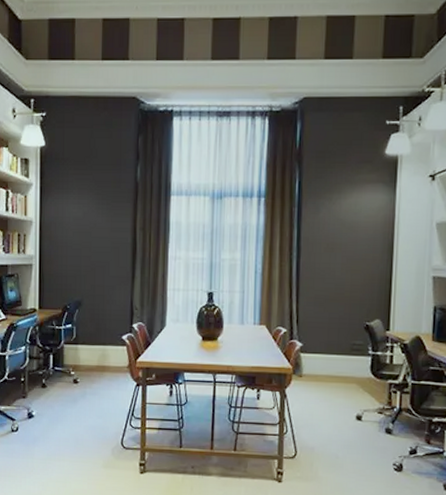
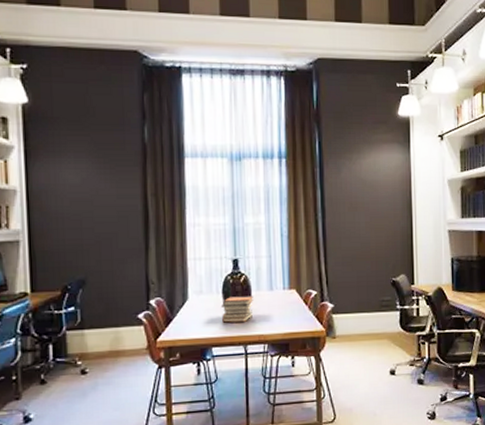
book stack: none [194,327,225,352] -> present [220,296,253,323]

